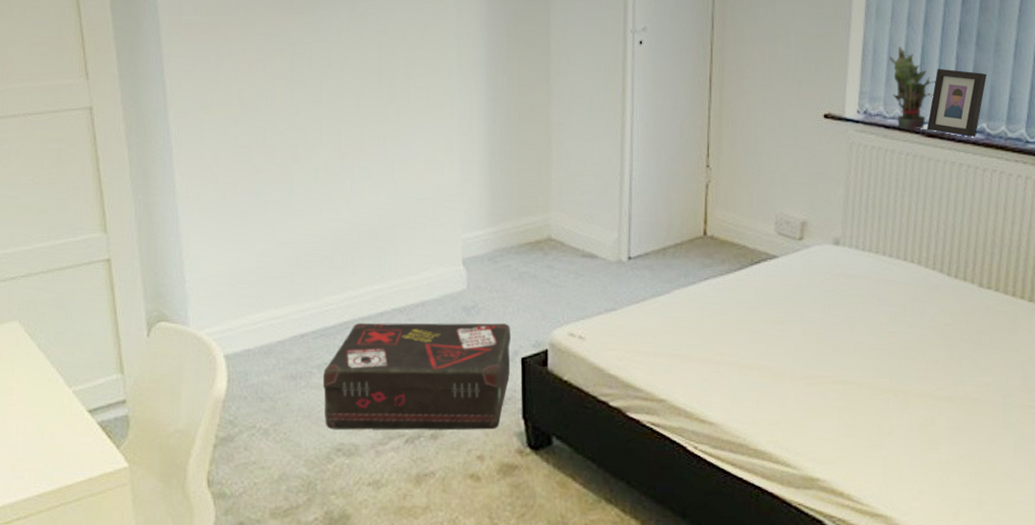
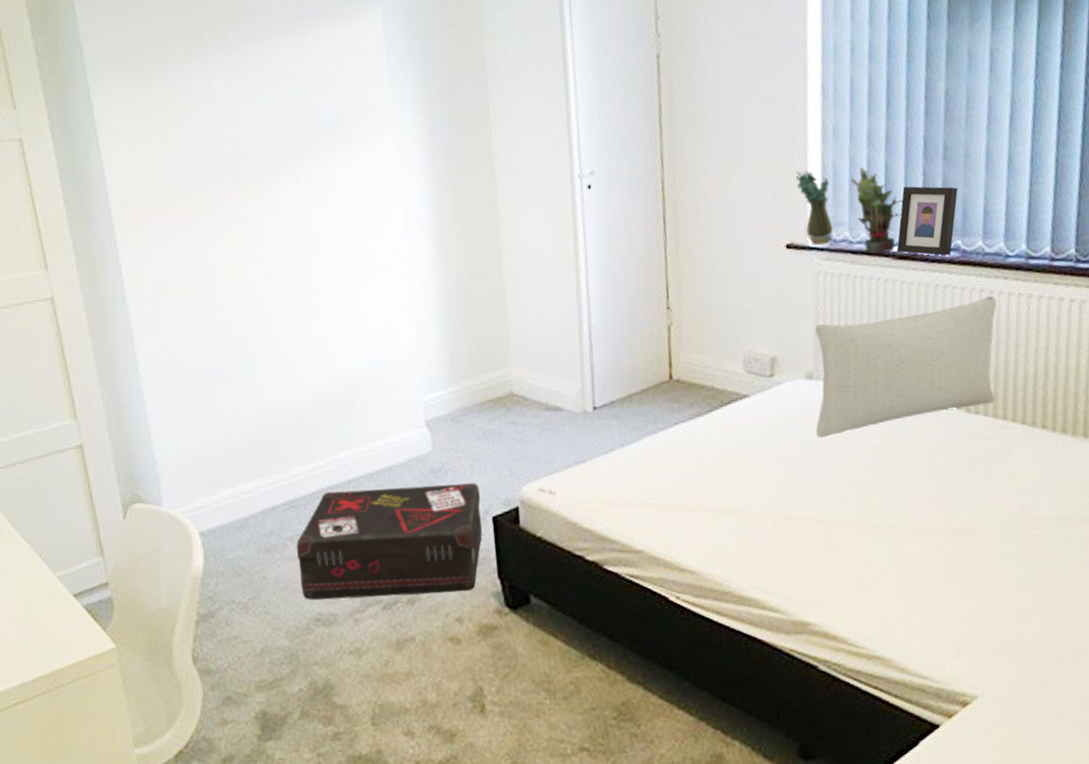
vase: none [838,44,869,118] -> present [796,170,833,246]
pillow: none [839,178,1014,302] -> present [815,295,997,438]

